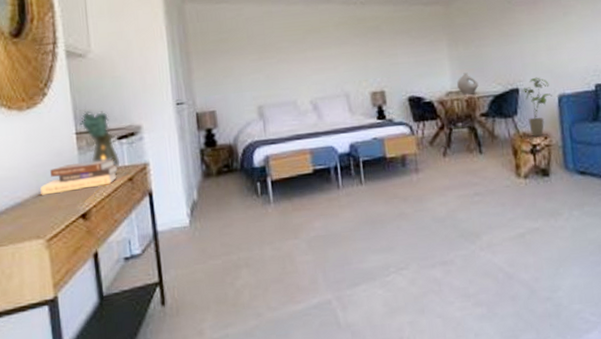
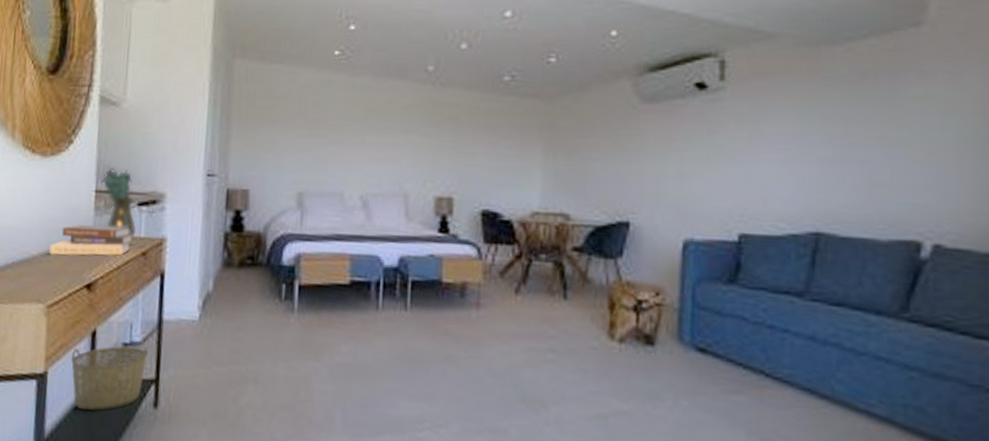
basket: none [77,257,149,322] -> present [71,346,148,411]
vase: present [457,72,479,95] -> none [548,191,576,220]
house plant: present [521,77,553,137] -> none [632,211,676,291]

